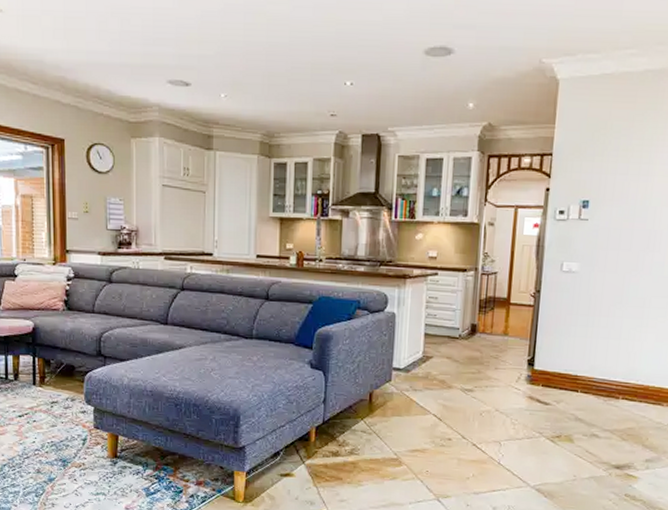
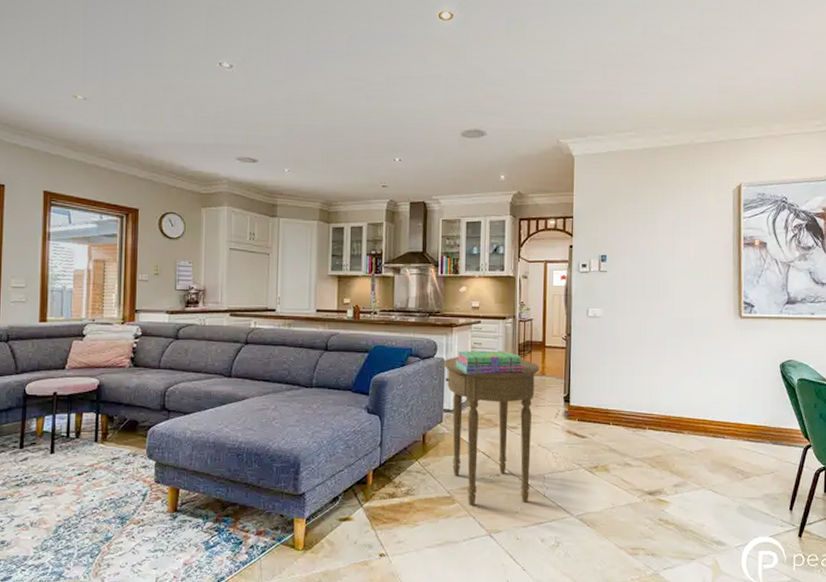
side table: none [394,312,503,470] -> present [443,357,540,507]
stack of books: none [407,305,485,332] -> present [455,350,524,375]

